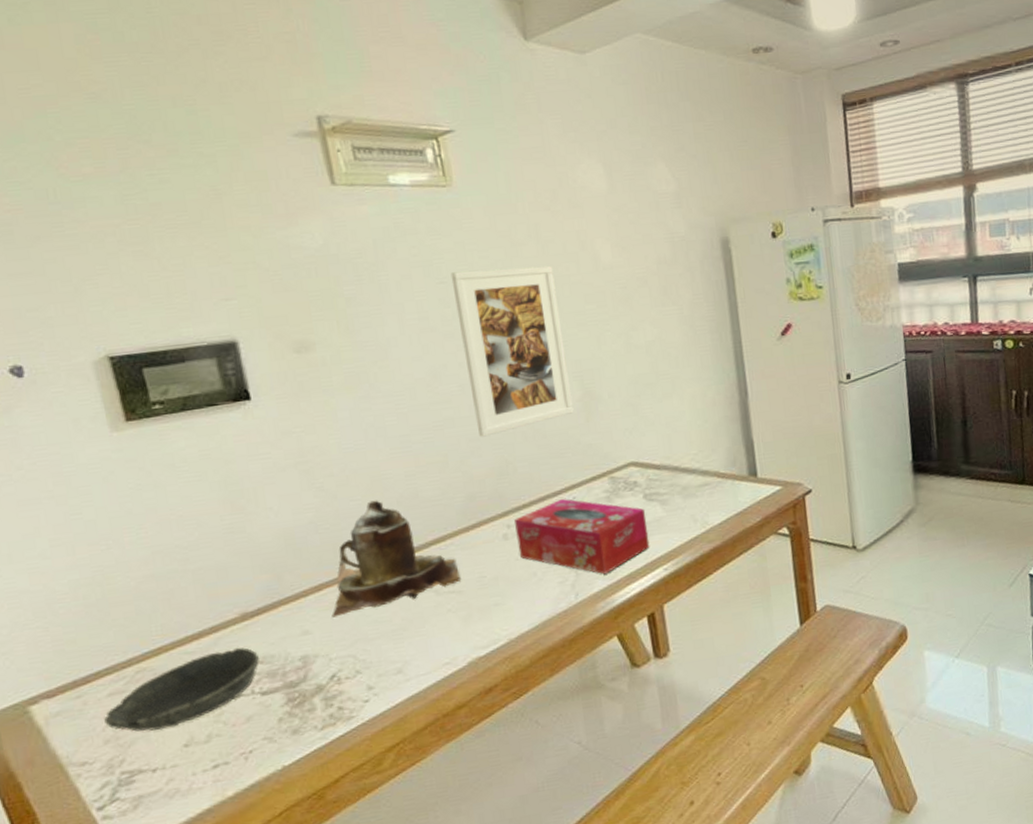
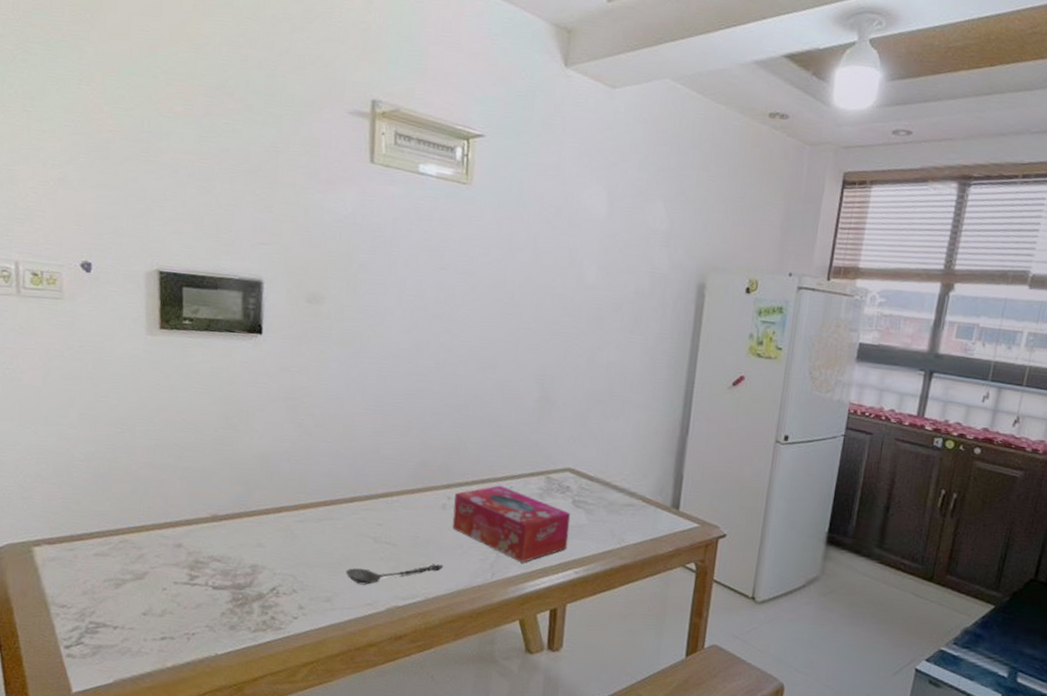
bowl: present [104,647,260,732] -> none [87,541,219,596]
teapot: present [332,500,461,618] -> none [284,445,398,542]
spoon: none [412,599,520,645] -> present [346,564,443,585]
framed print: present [450,266,574,437] -> none [443,261,541,414]

